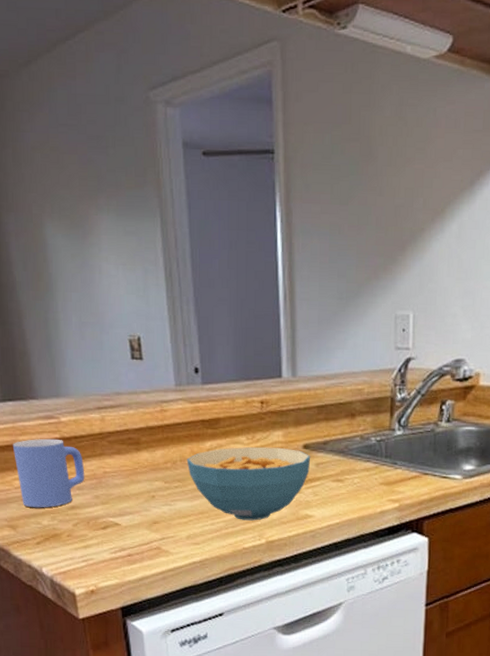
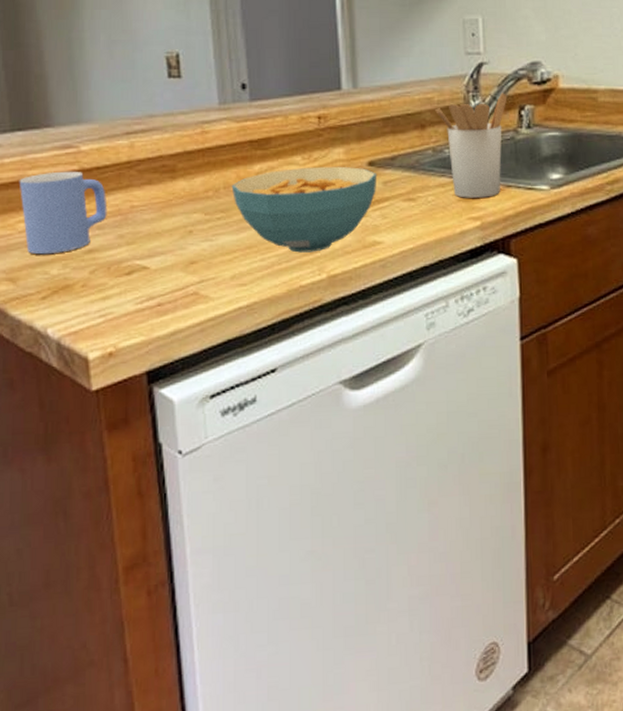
utensil holder: none [365,387,430,483] -> present [435,93,506,198]

